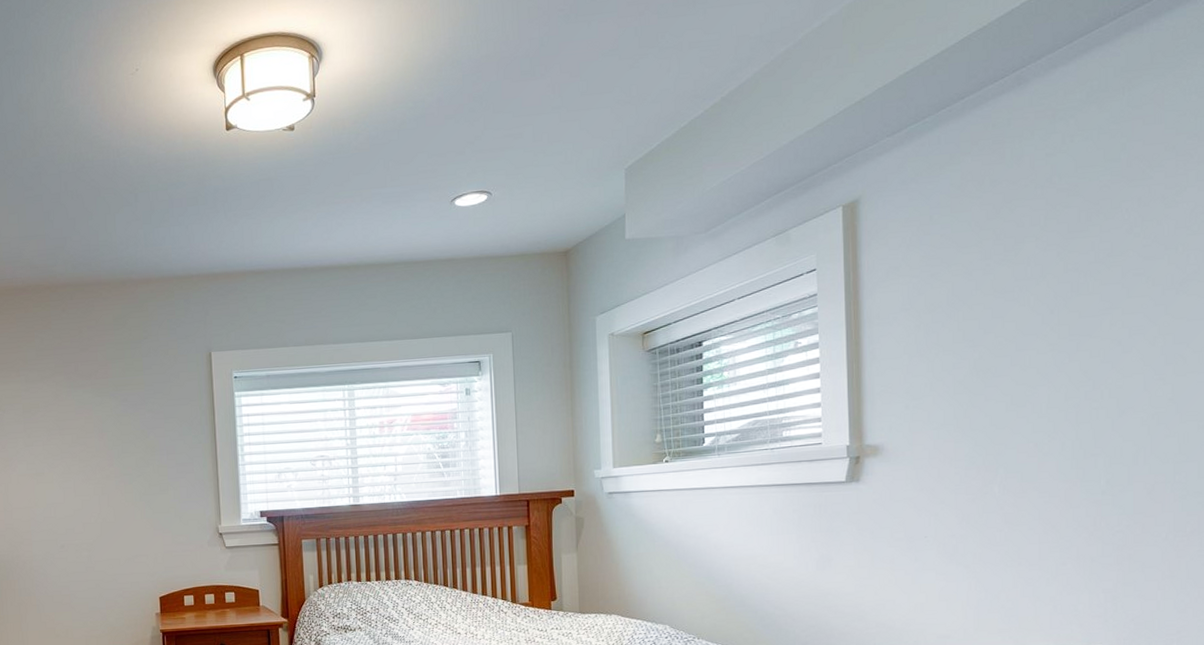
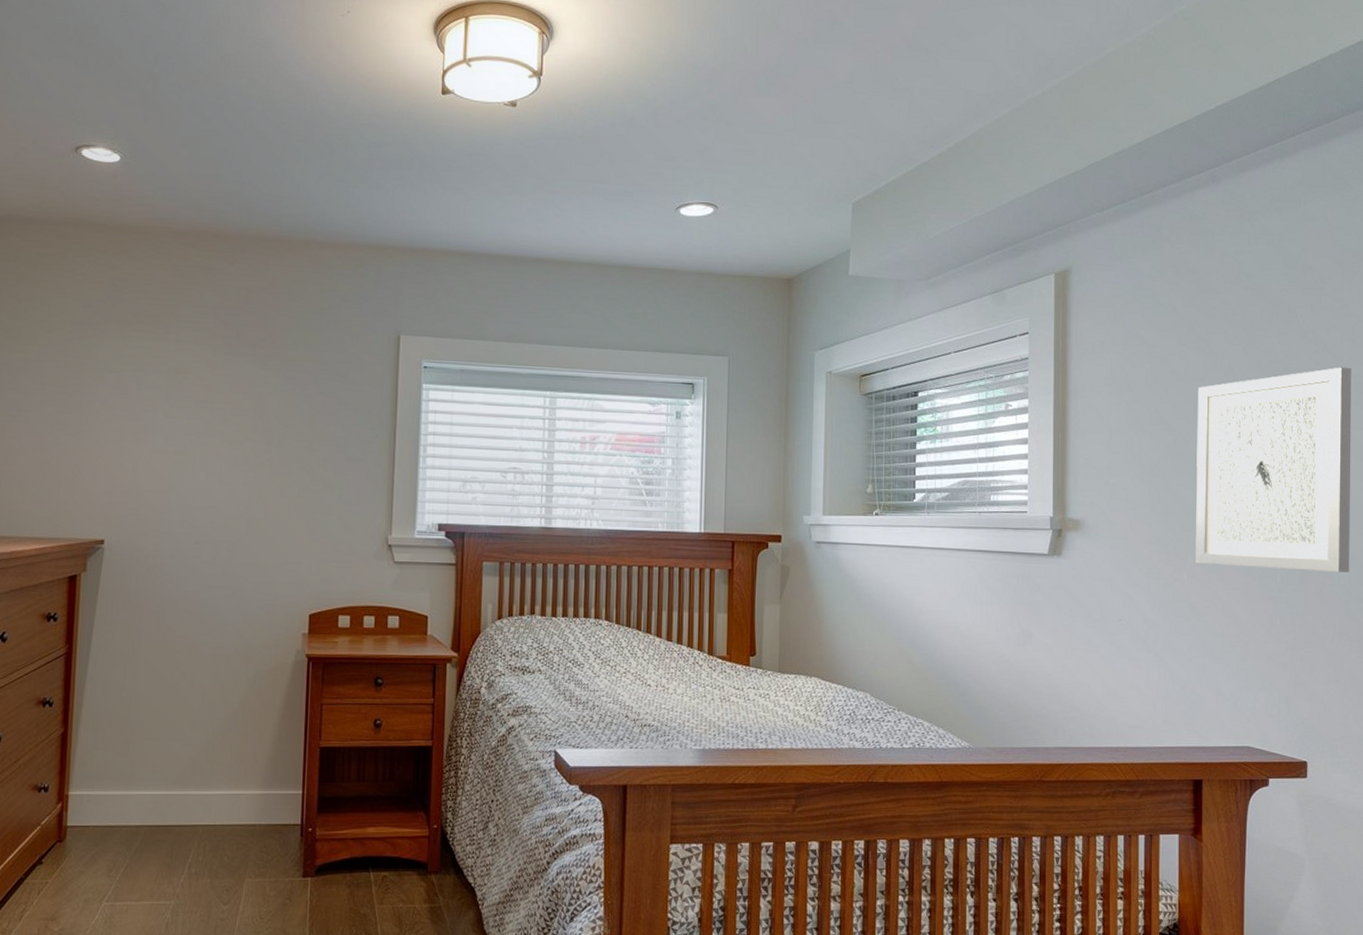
wall art: none [1006,256,1188,475] -> present [1195,367,1352,573]

